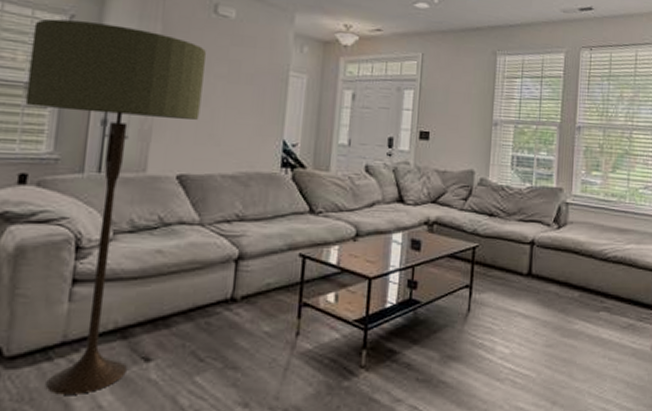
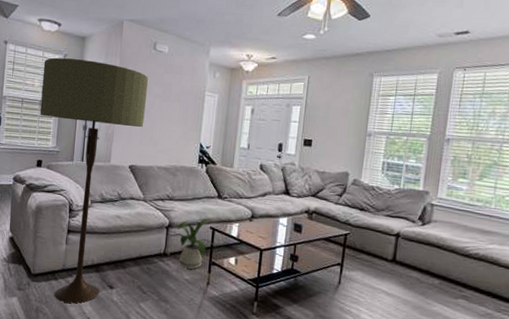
house plant: none [234,243,310,316] -> present [166,218,217,270]

